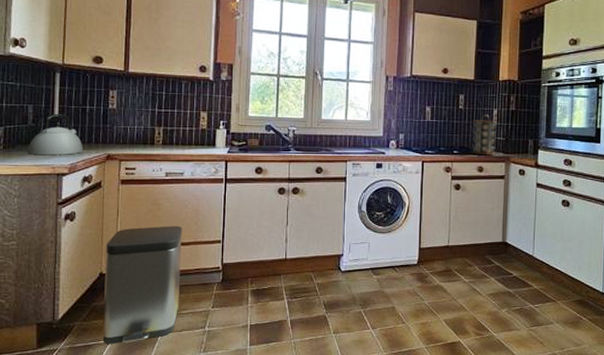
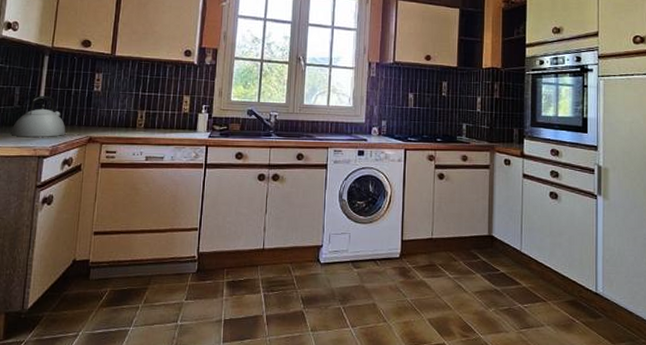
pedal bin: present [102,225,183,343] -> none [71,211,160,337]
spice rack: present [471,114,498,156] -> none [454,102,482,144]

